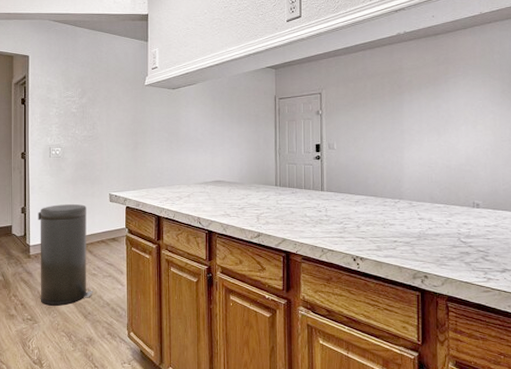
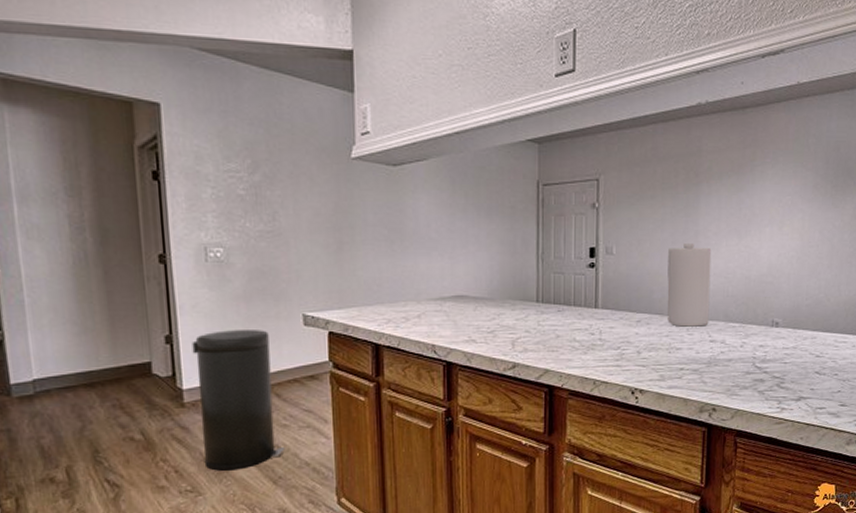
paper towel holder: none [379,139,417,207] -> present [667,242,712,327]

